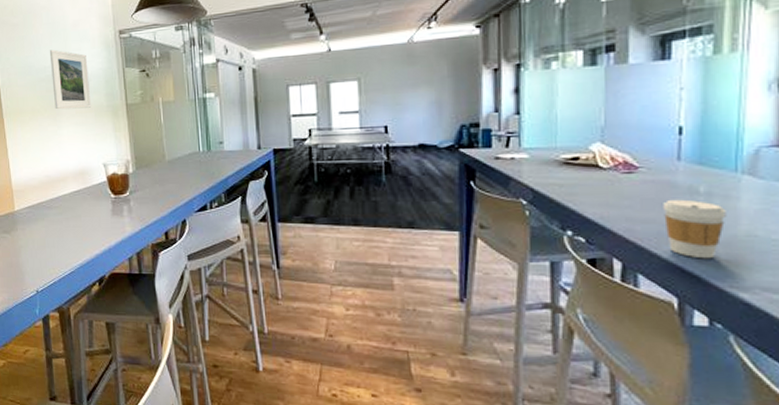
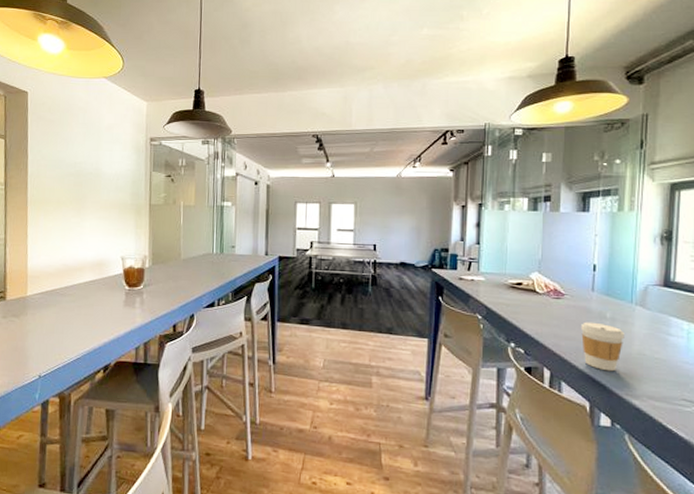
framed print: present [49,49,92,110] -> none [80,147,118,204]

